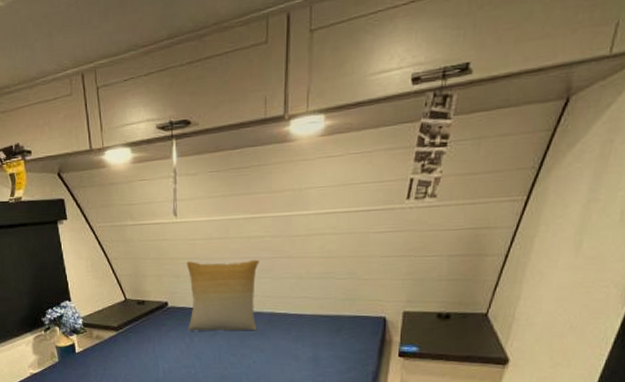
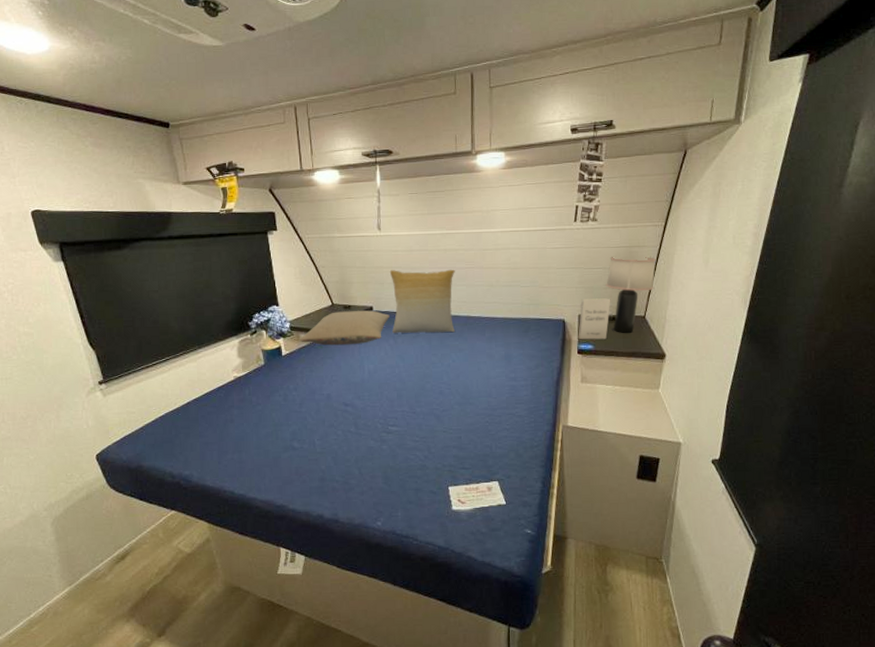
pillow: none [93,306,186,343] -> present [300,310,390,346]
book: none [400,292,446,341] -> present [578,298,611,340]
table lamp: none [441,241,511,335] -> present [606,257,657,334]

